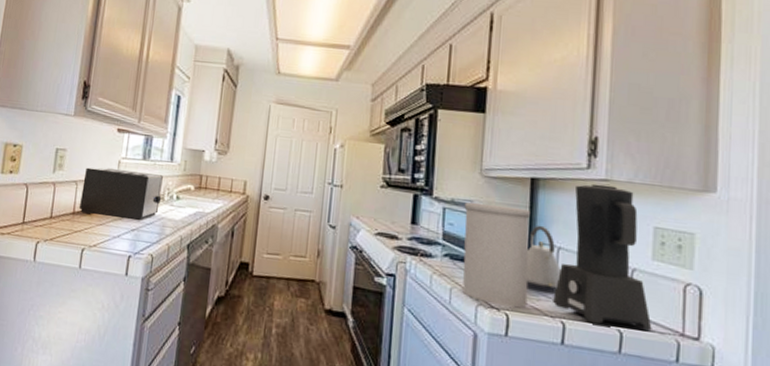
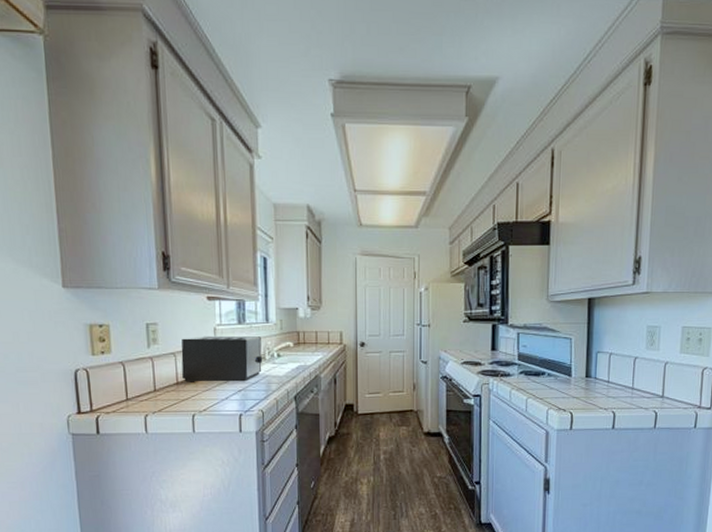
canister: present [462,201,530,308] -> none [535,325,588,407]
kettle: present [525,225,561,295] -> none [585,337,612,392]
blender: present [553,183,652,332] -> none [606,297,679,409]

